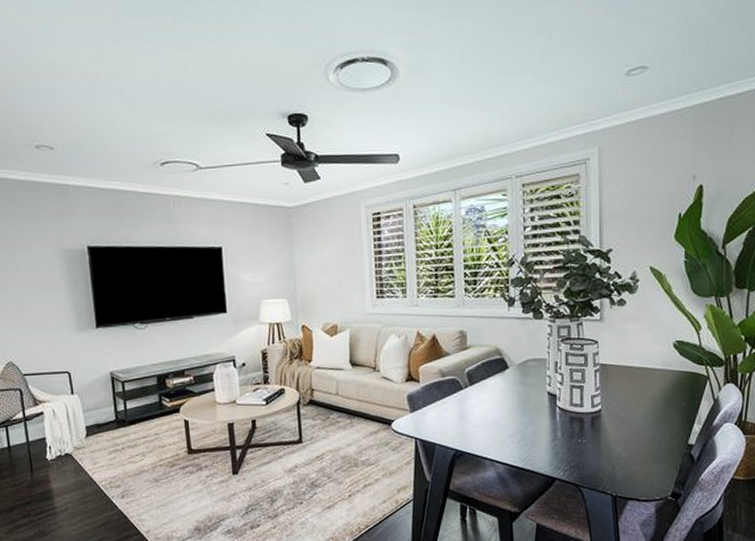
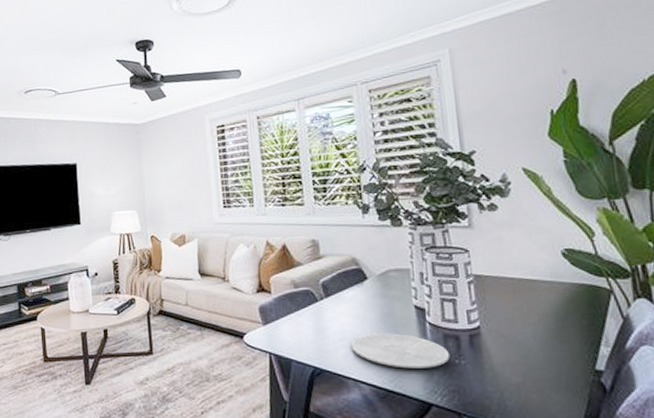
plate: none [489,417,574,448] -> present [350,333,451,369]

